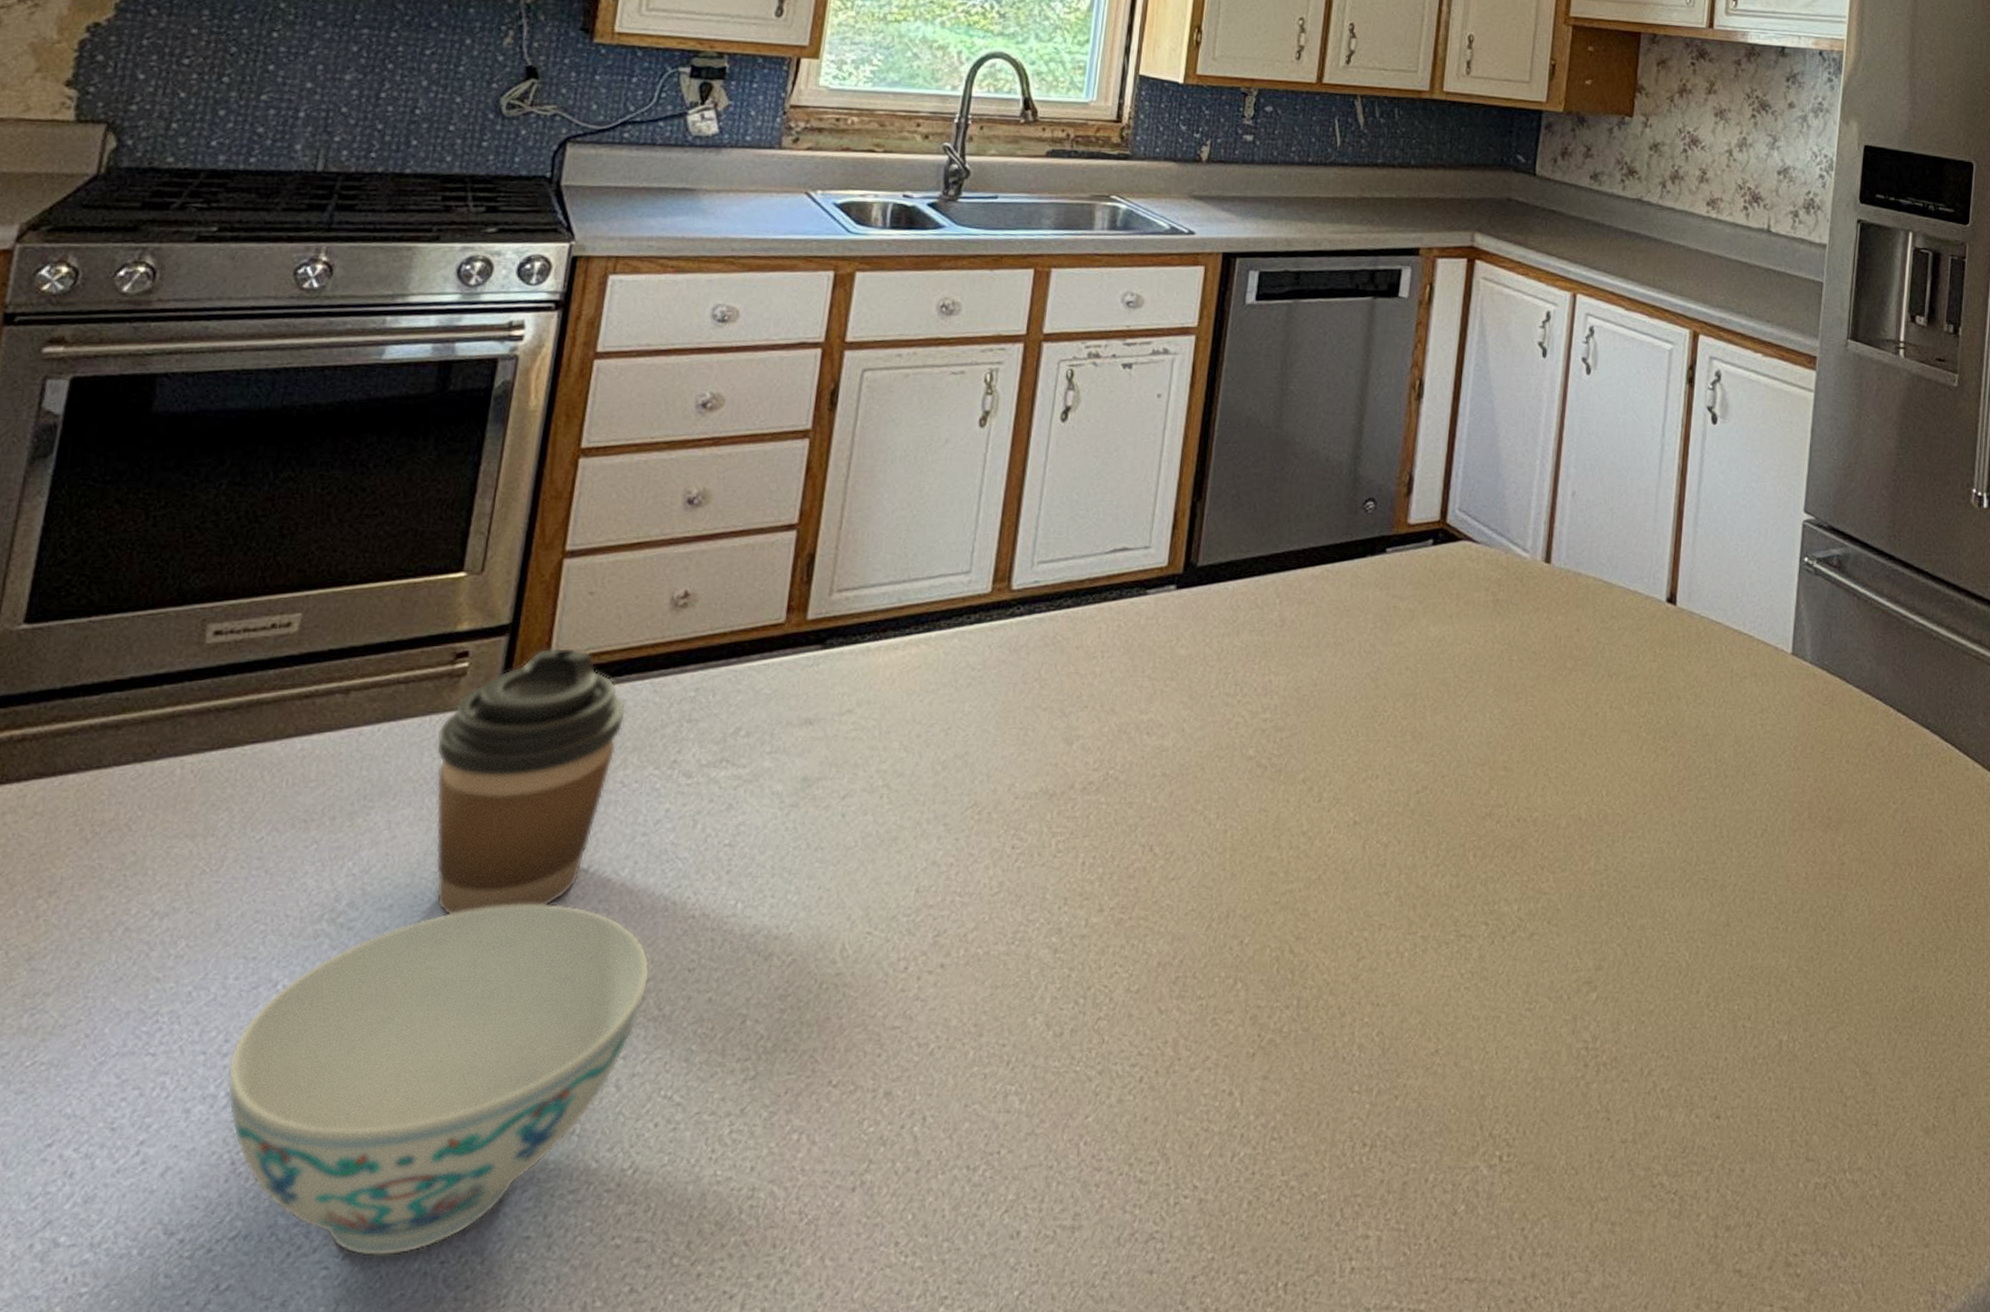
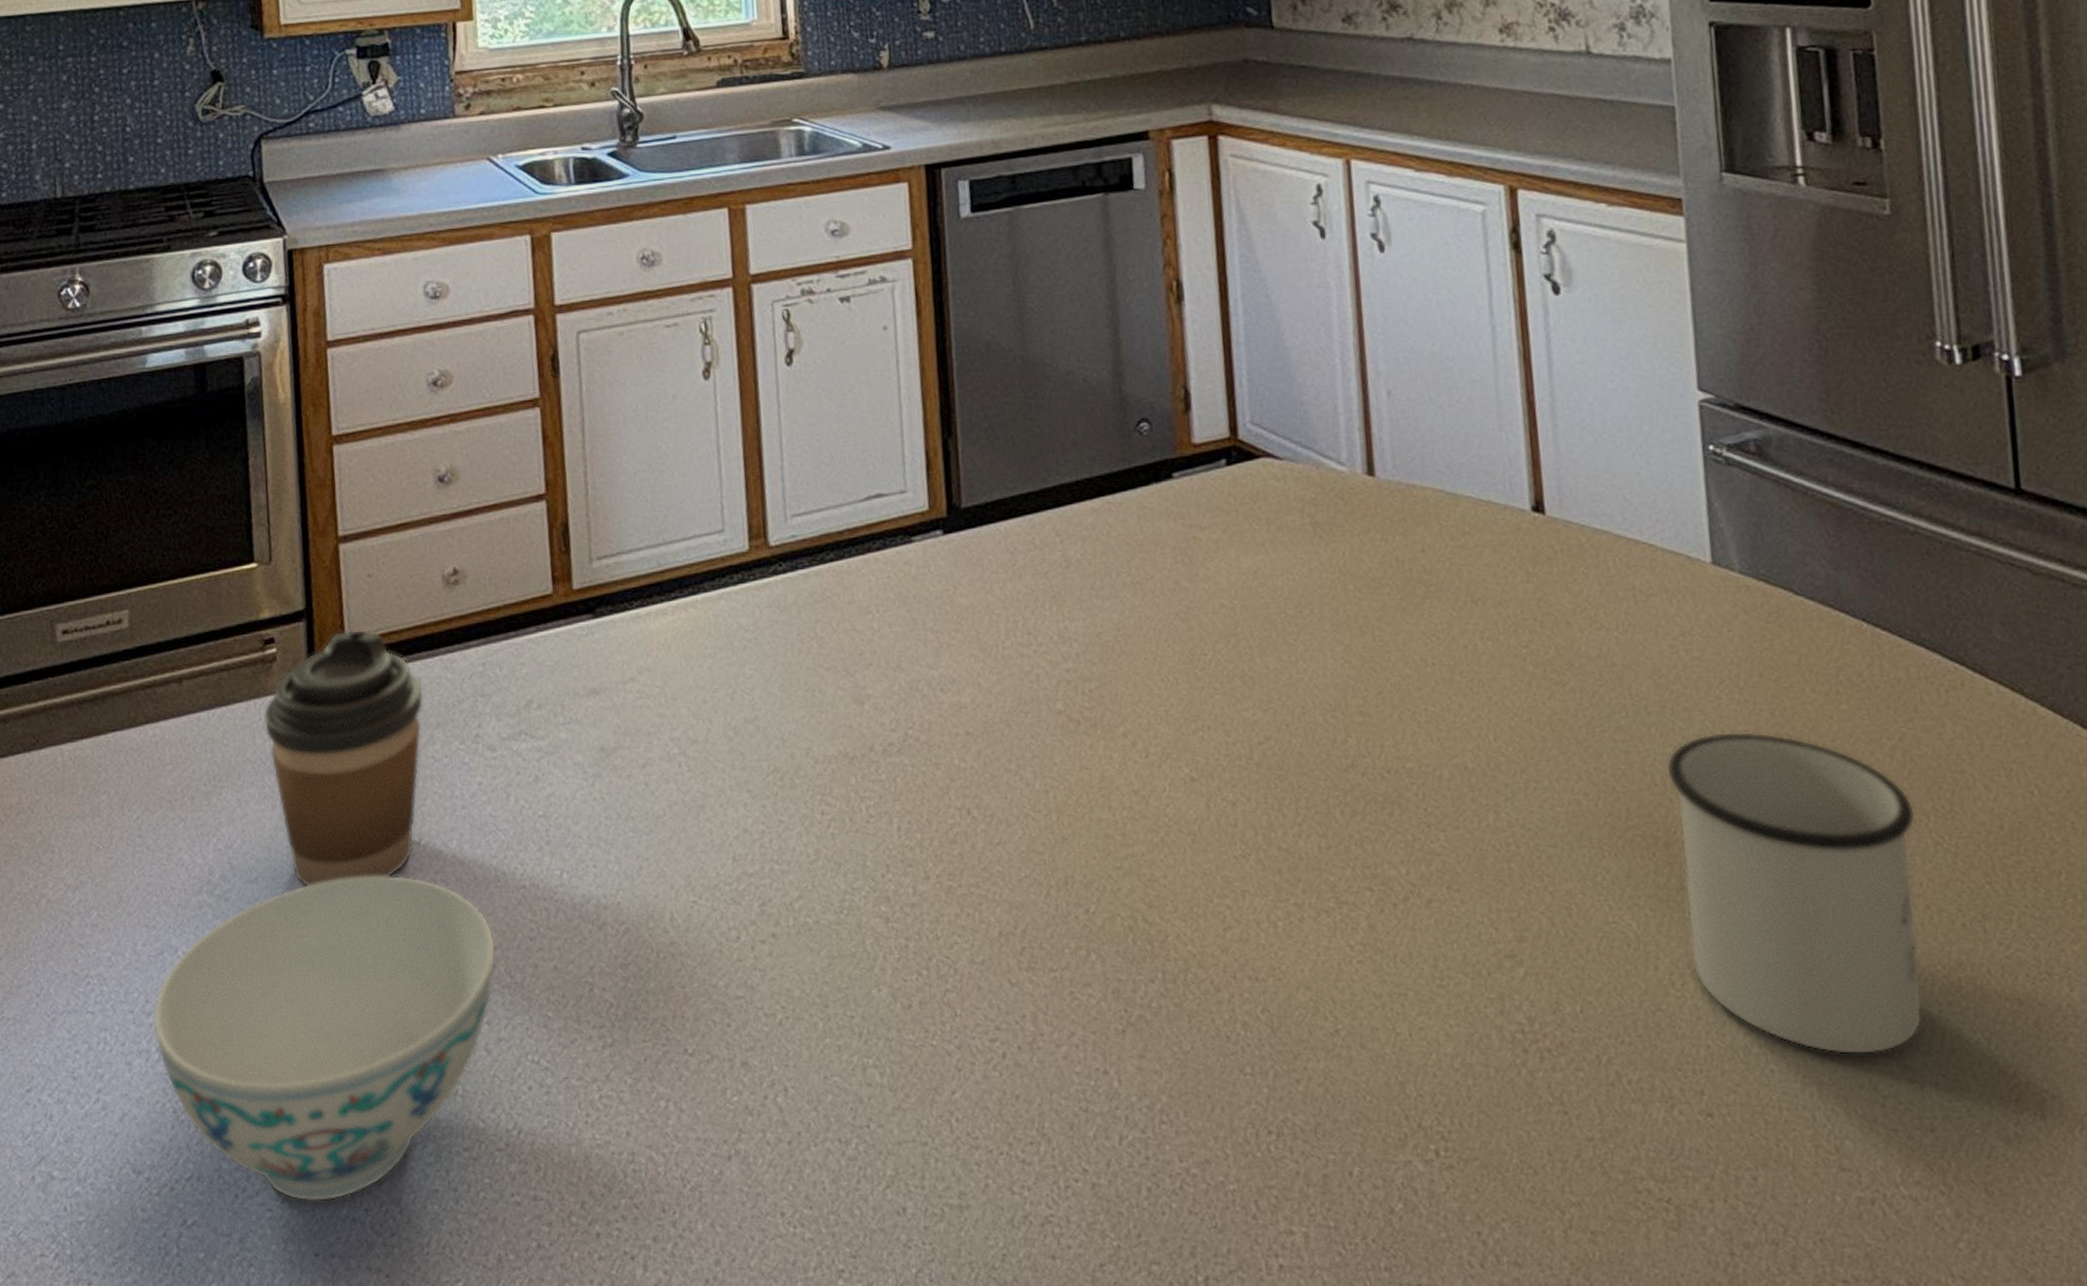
mug: none [1725,793,1903,1064] -> present [1666,731,1923,1055]

